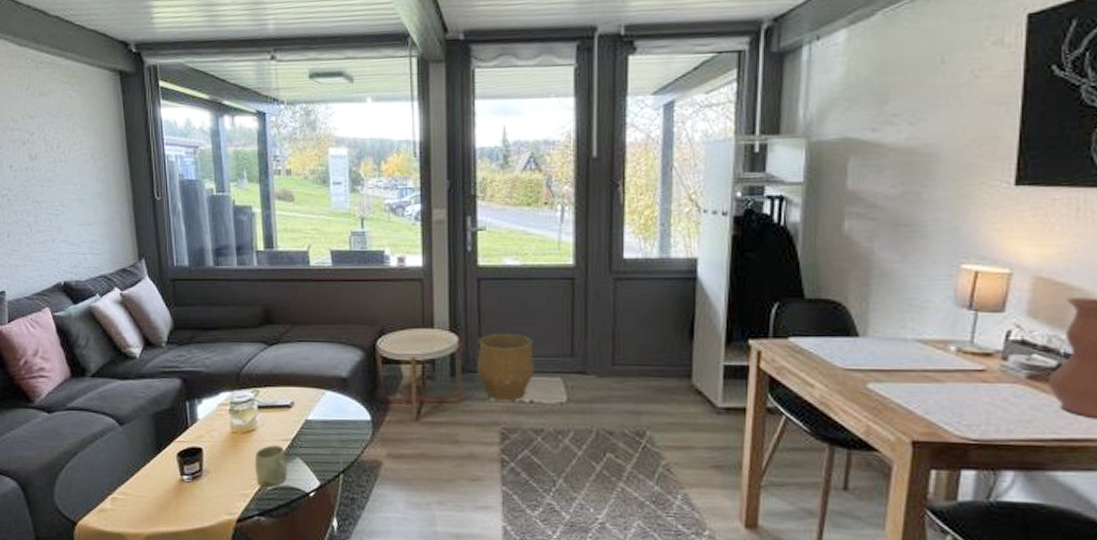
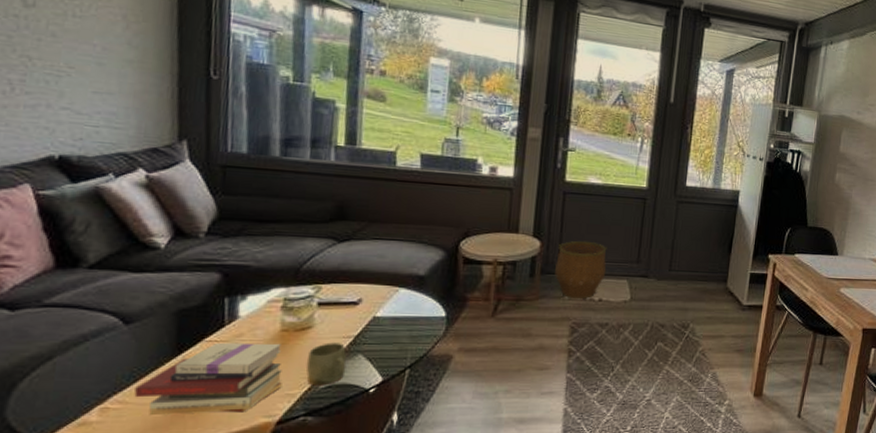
books: none [132,444,237,509] -> present [134,343,283,416]

